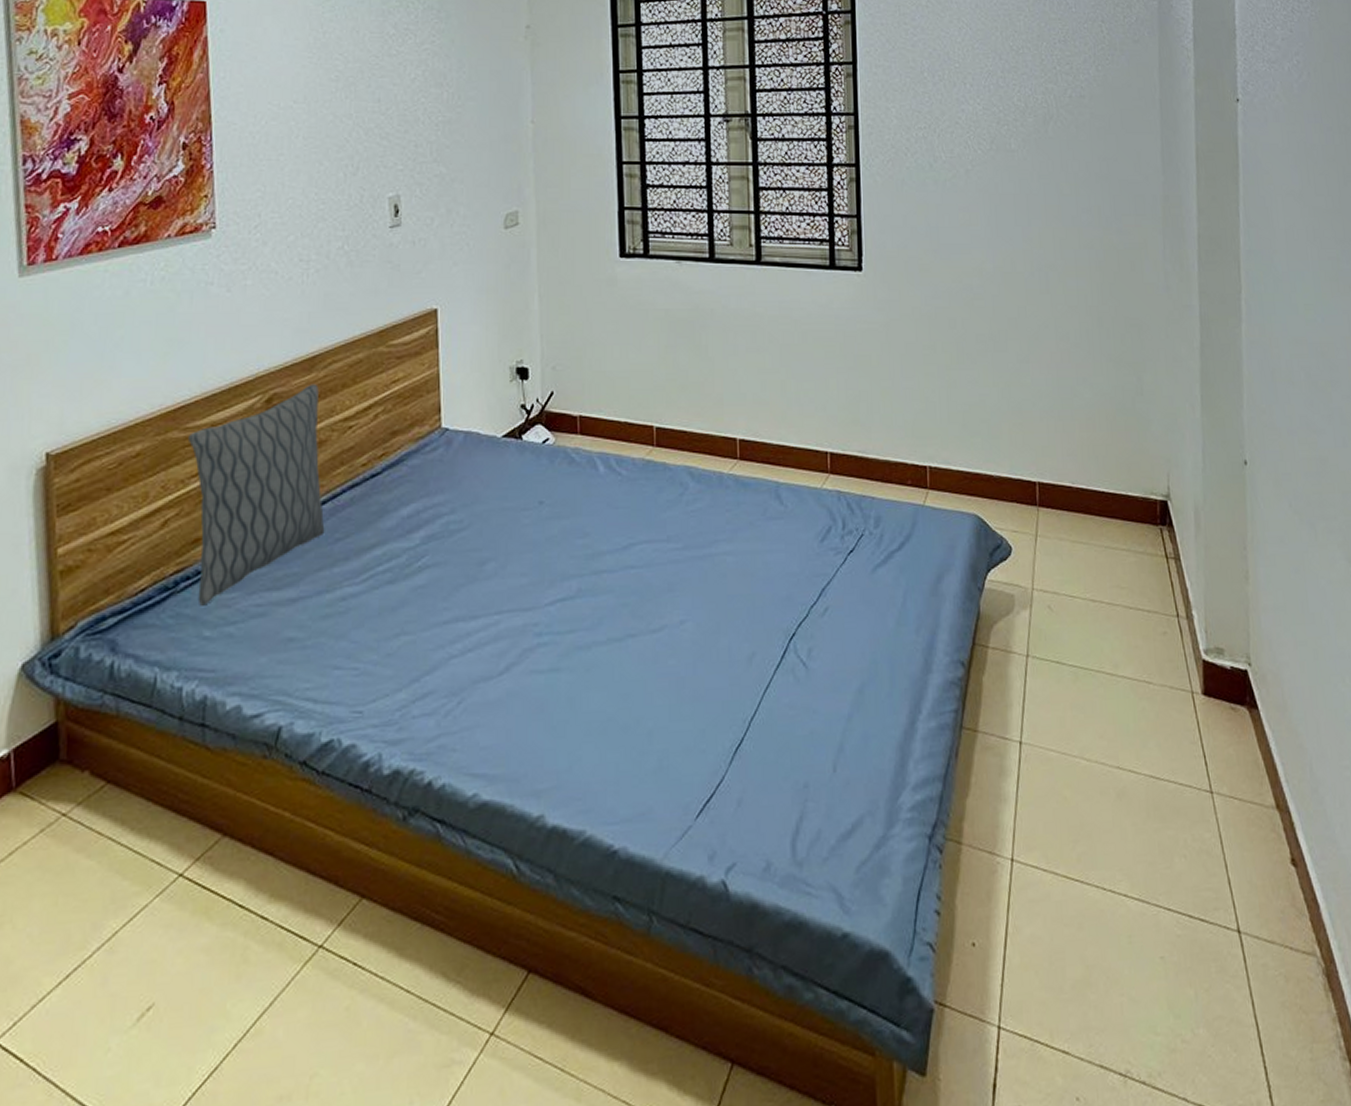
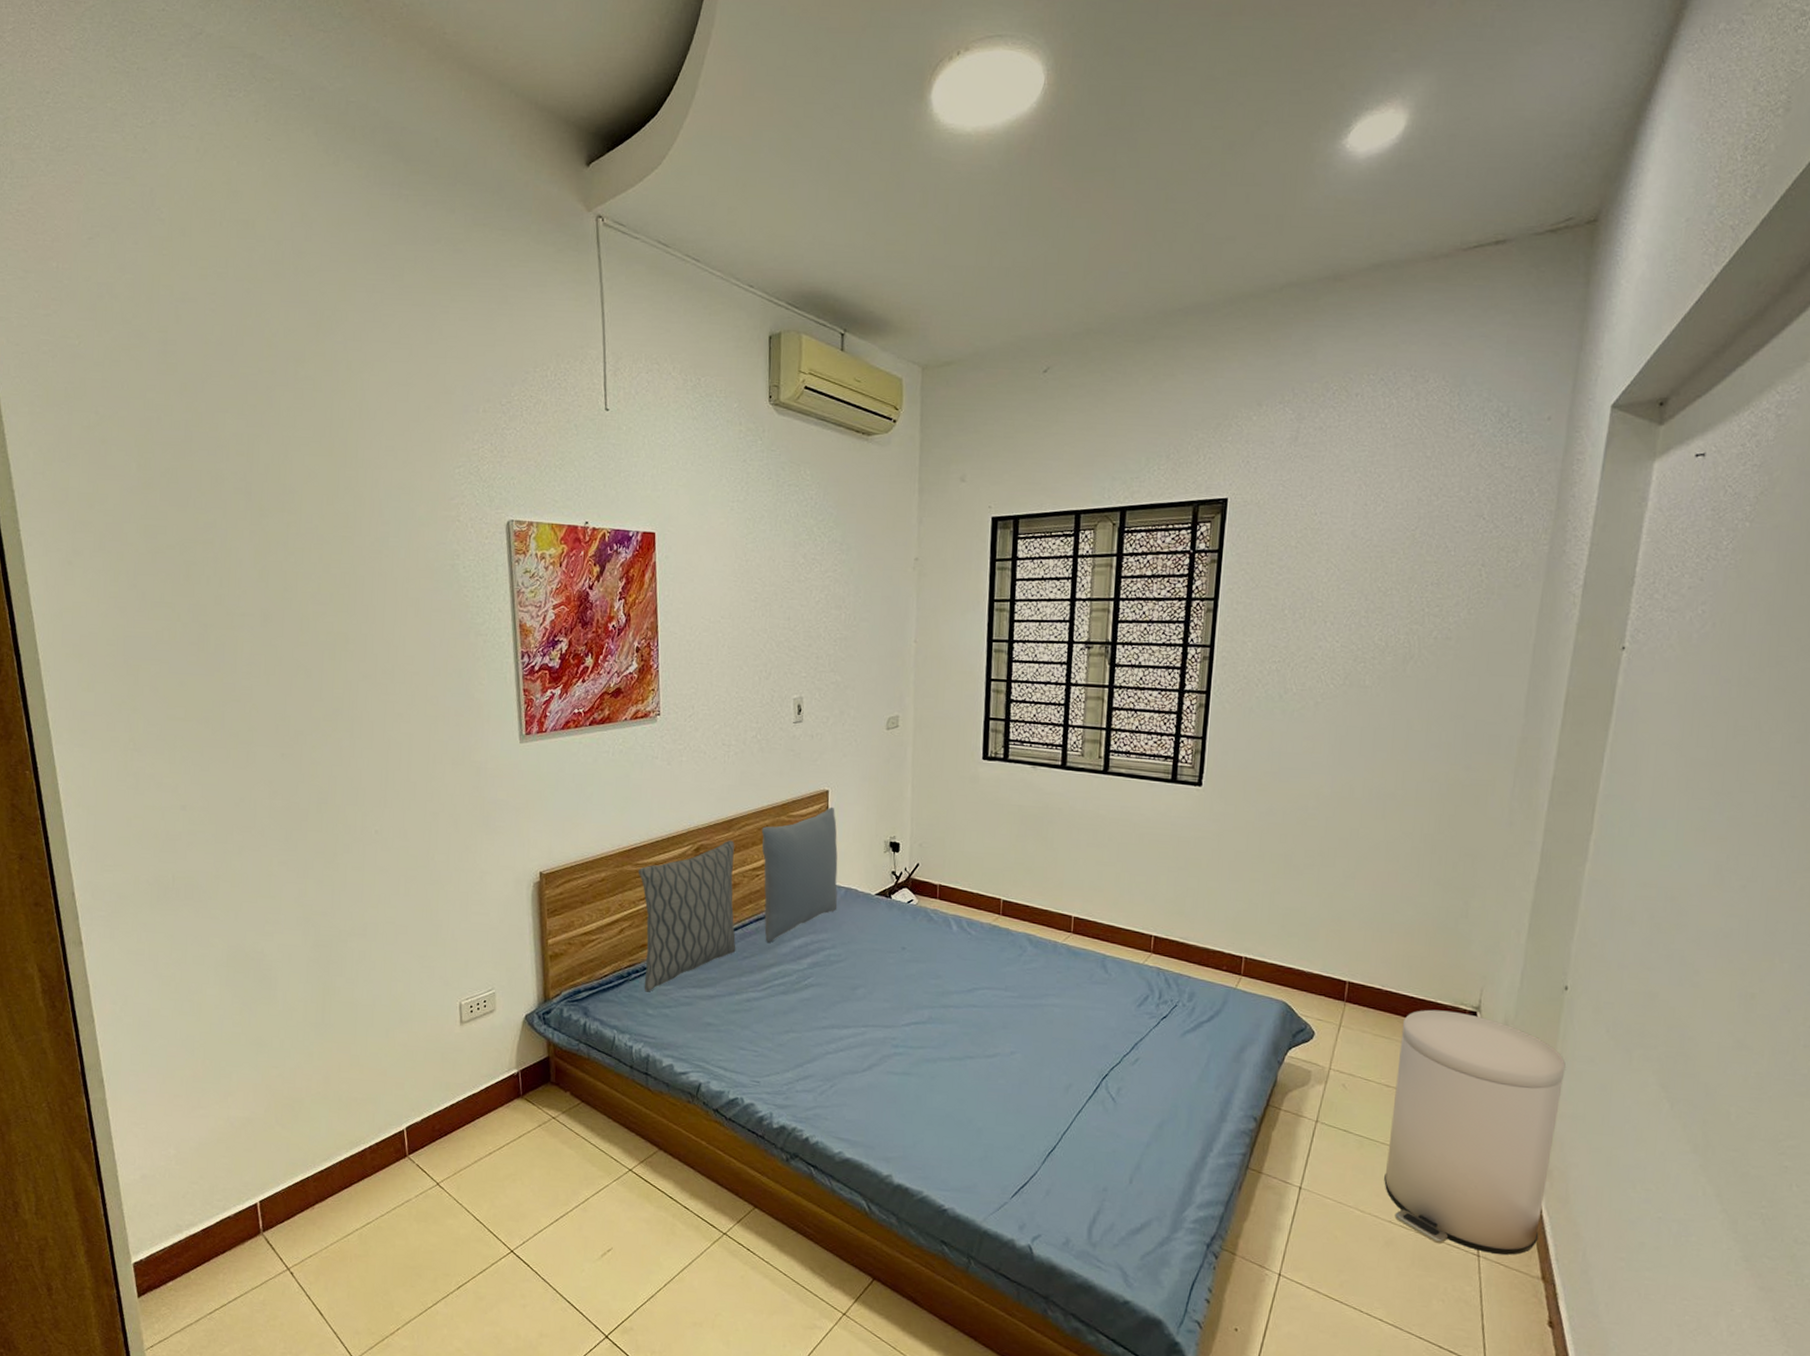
pillow: none [353,329,456,515] -> present [761,806,838,942]
pedal bin: none [1098,503,1266,787] -> present [1384,1009,1566,1255]

